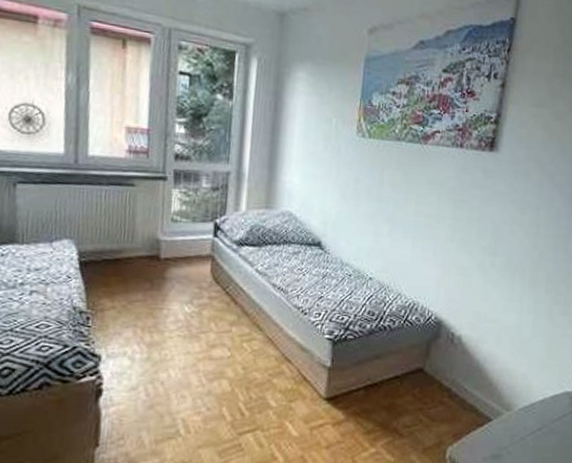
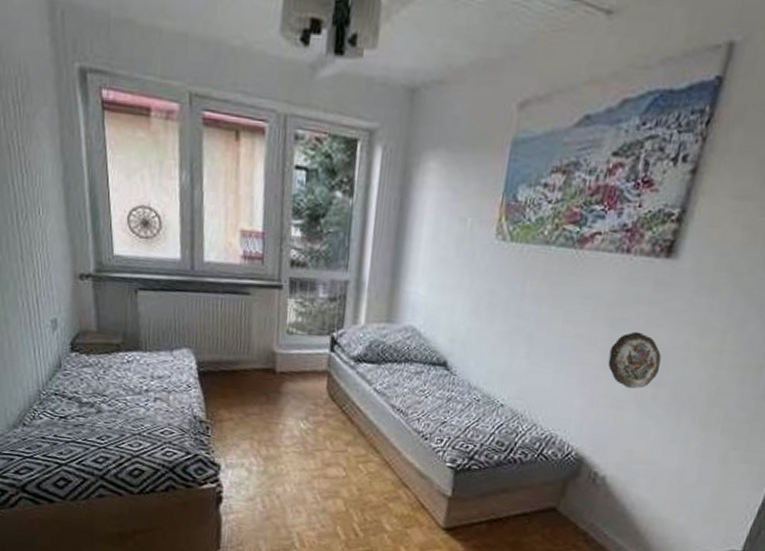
decorative plate: none [454,210,494,259] -> present [608,331,661,389]

